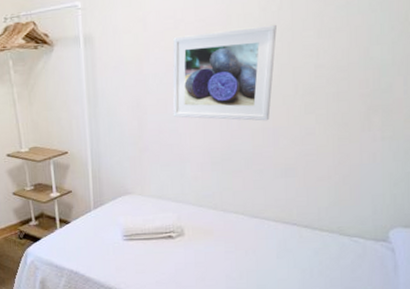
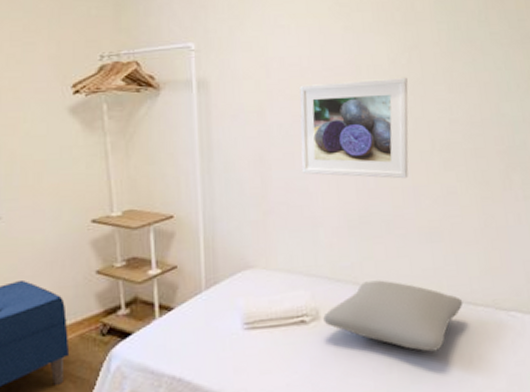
cushion: none [187,207,310,265] -> present [323,280,463,352]

